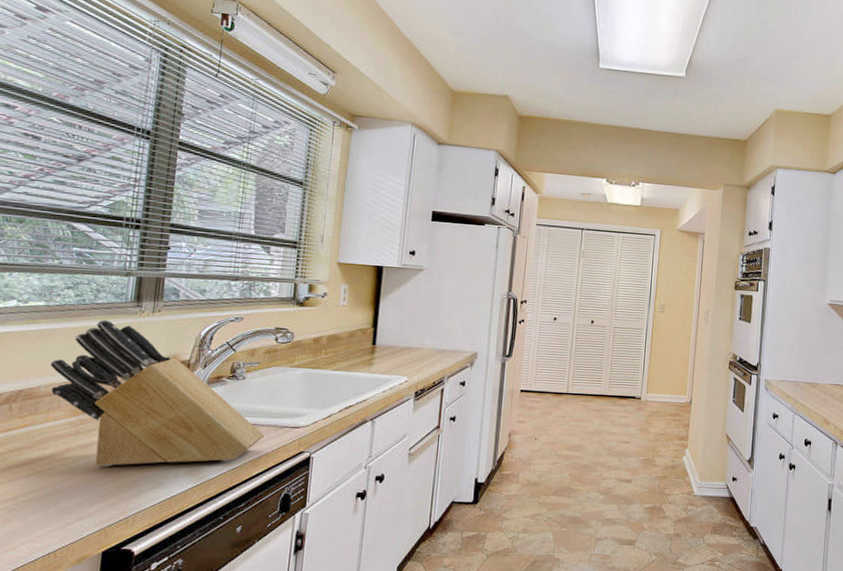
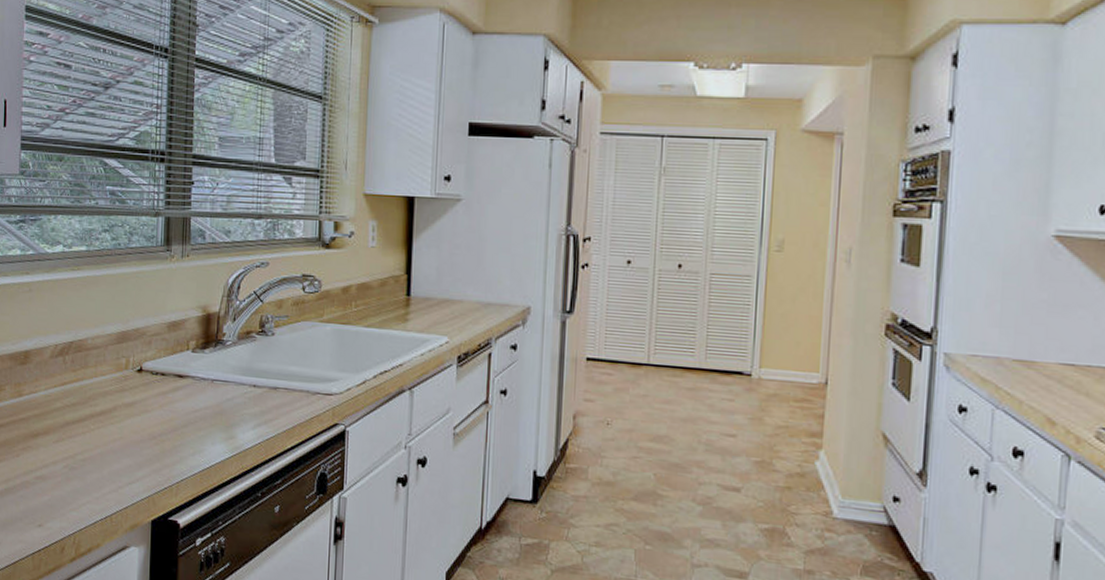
knife block: present [51,319,264,467] -> none [95,265,296,430]

